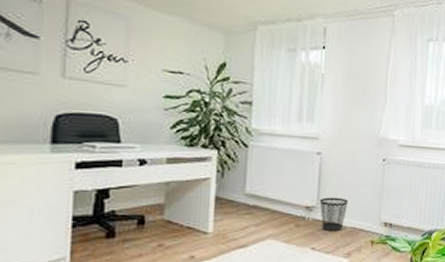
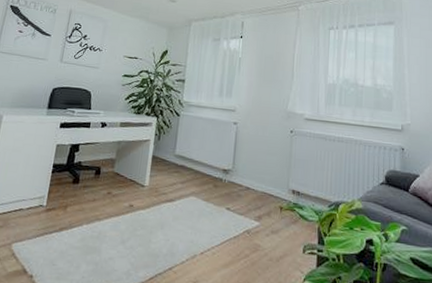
wastebasket: present [319,197,349,232] -> none [234,162,260,195]

